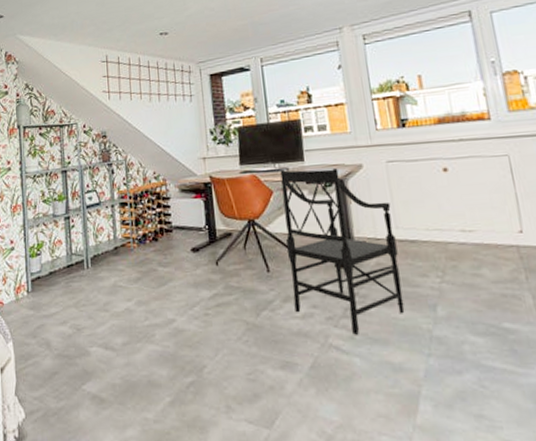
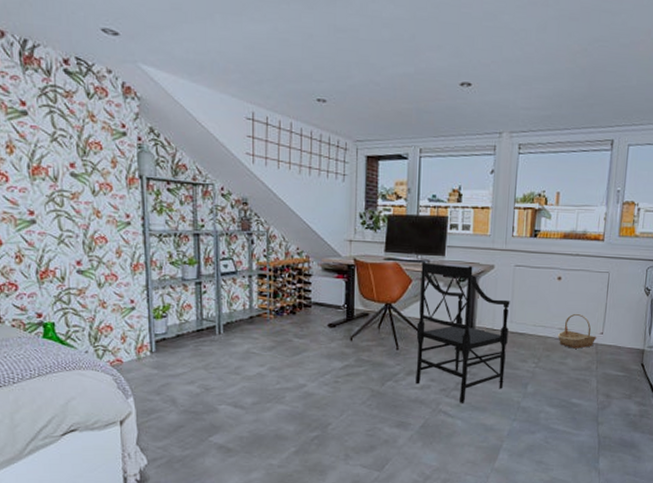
basket: none [460,209,516,255] -> present [557,313,597,349]

